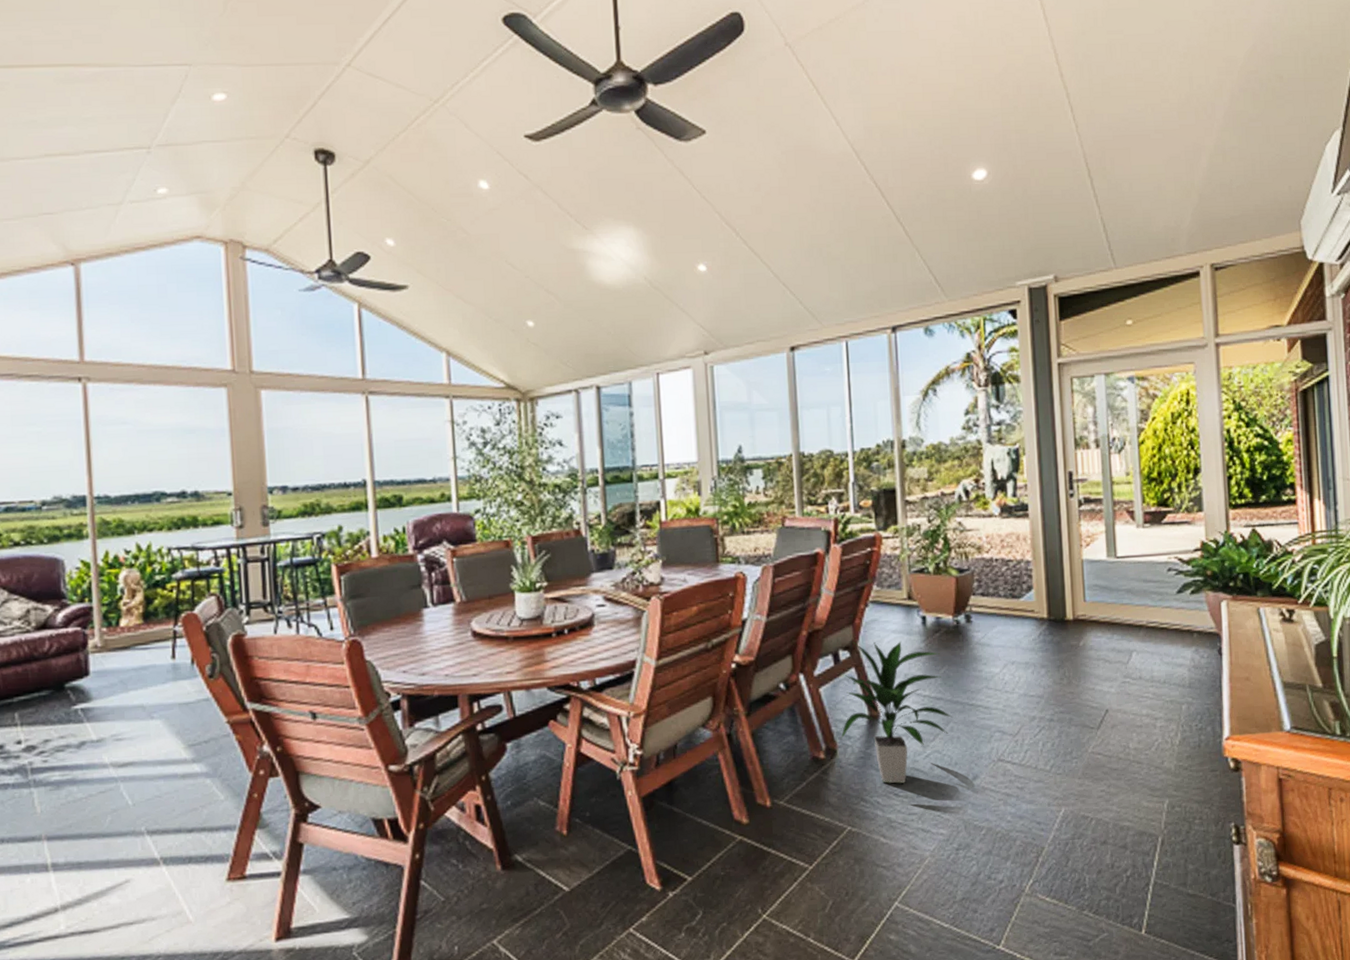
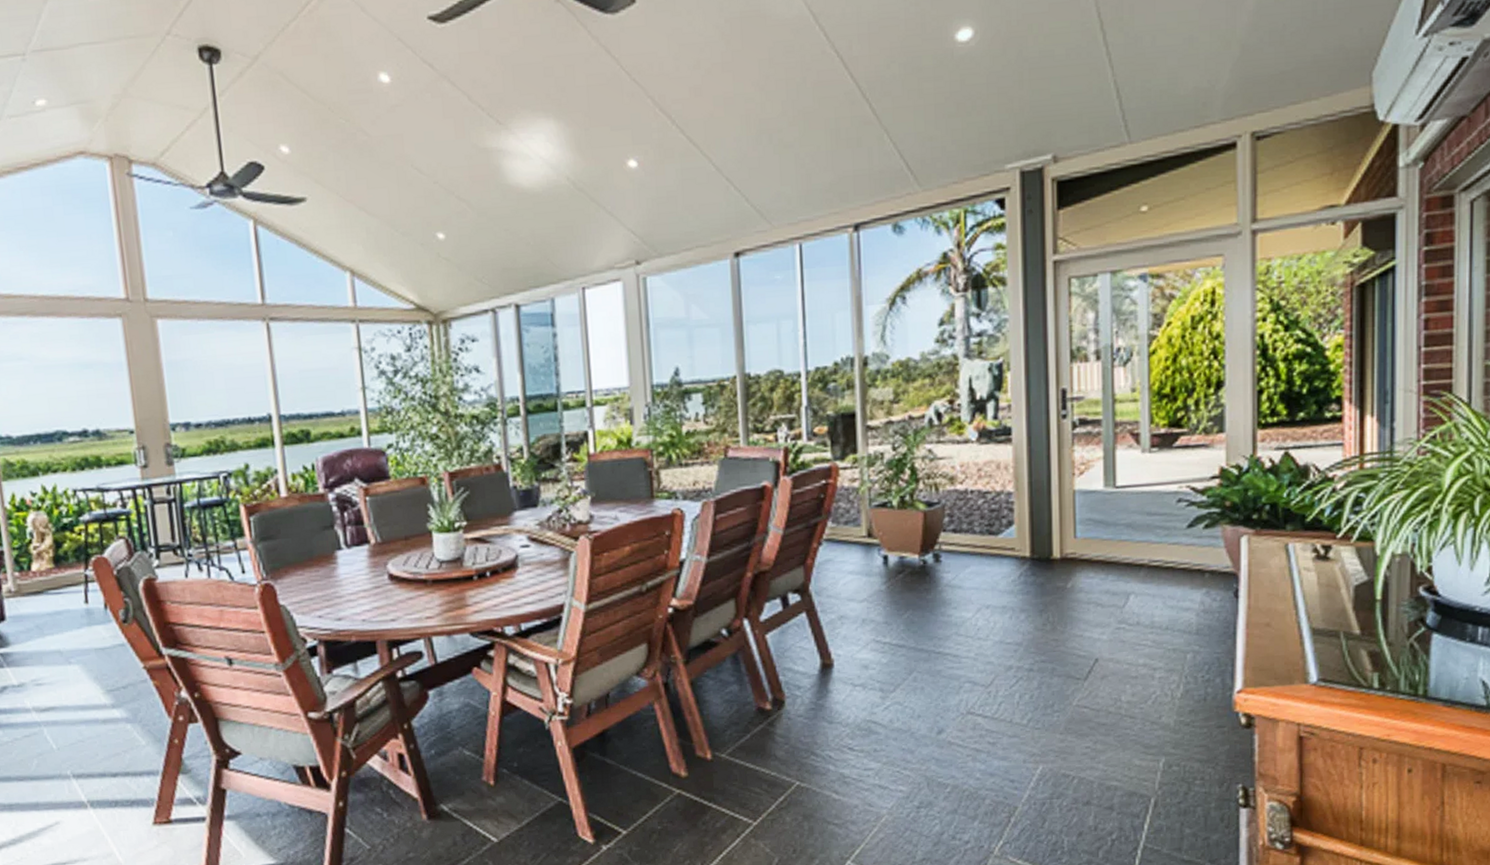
indoor plant: present [840,642,953,784] -> none [789,584,917,737]

